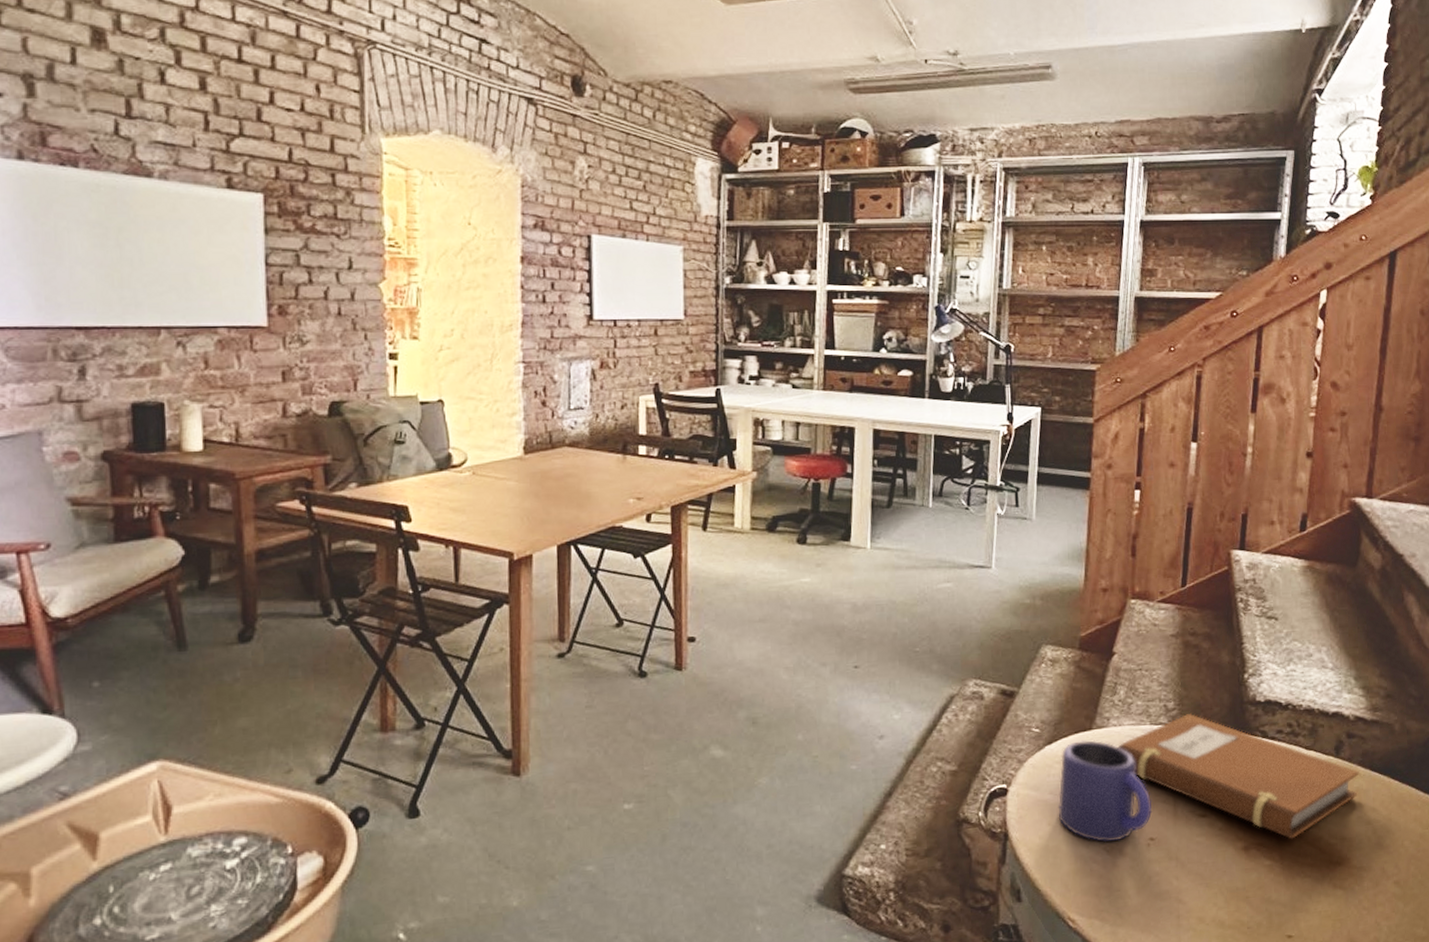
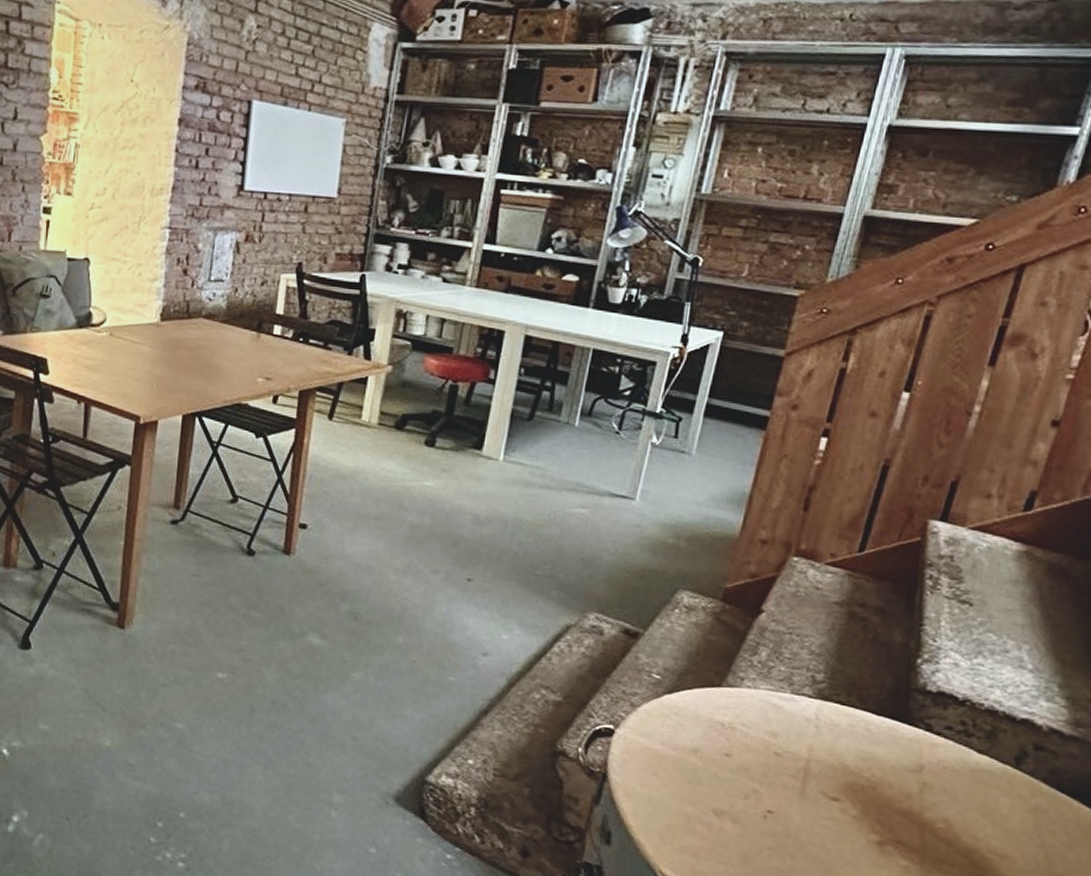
mug: present [1058,740,1153,843] -> none [665,695,778,807]
notebook: present [1118,714,1359,839] -> none [749,690,1042,845]

